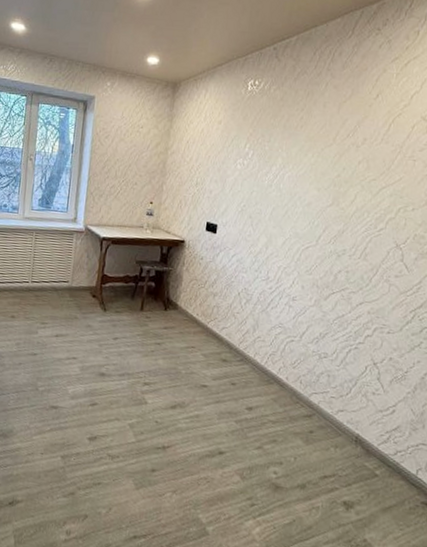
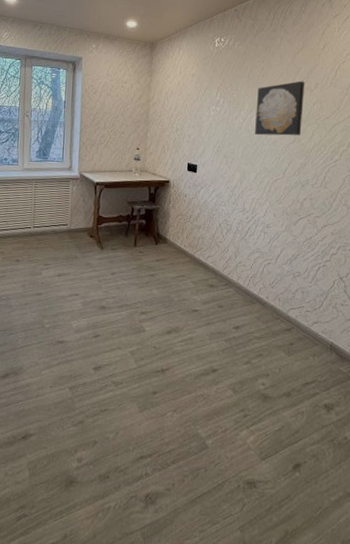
wall art: none [285,134,351,198] -> present [254,81,305,136]

